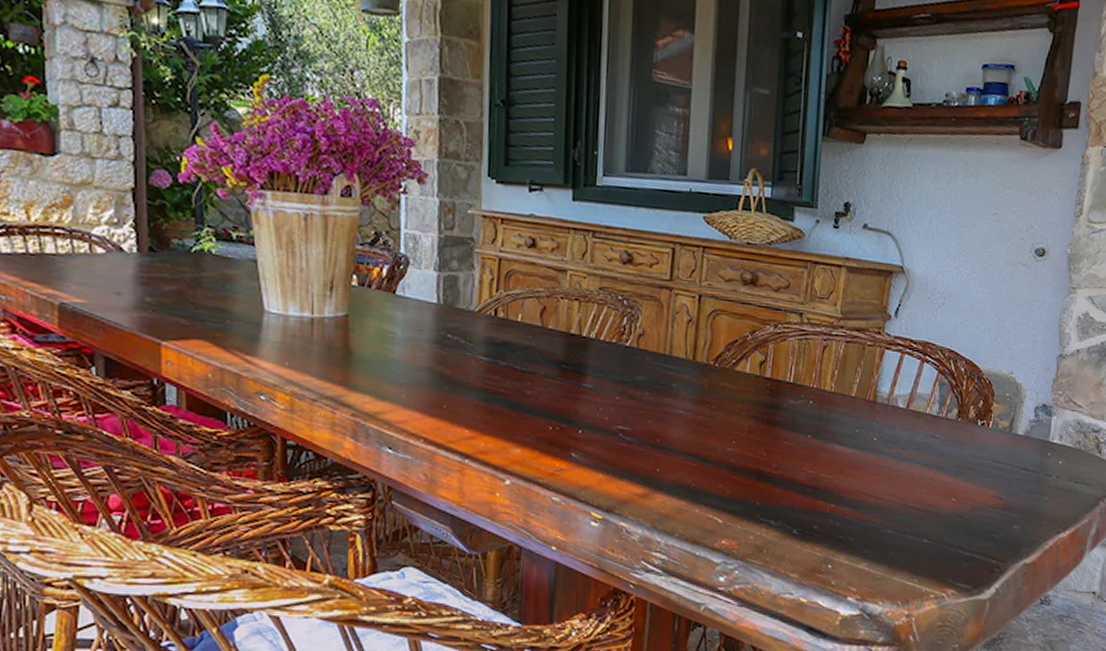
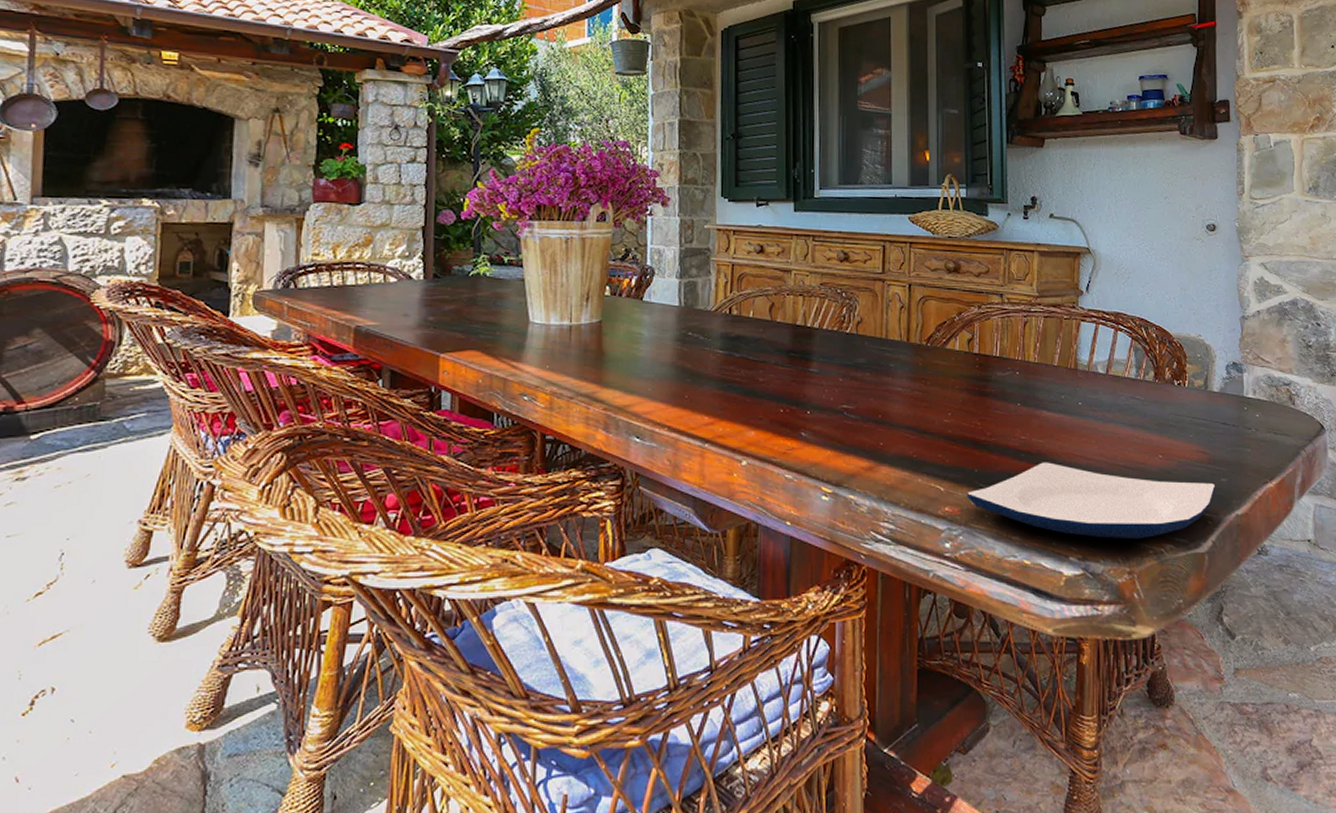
plate: none [745,499,1007,583] -> present [966,462,1216,540]

